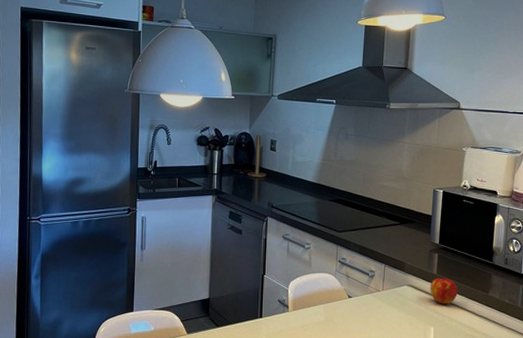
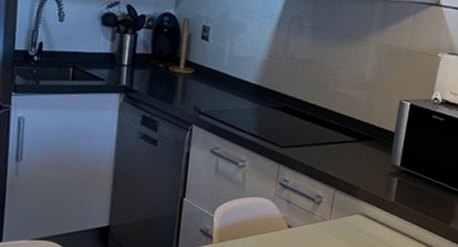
apple: present [430,278,458,304] -> none [385,206,416,237]

